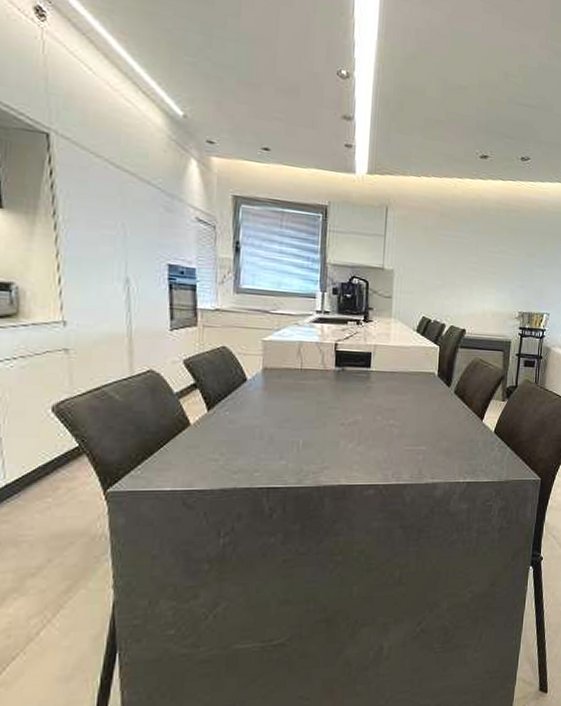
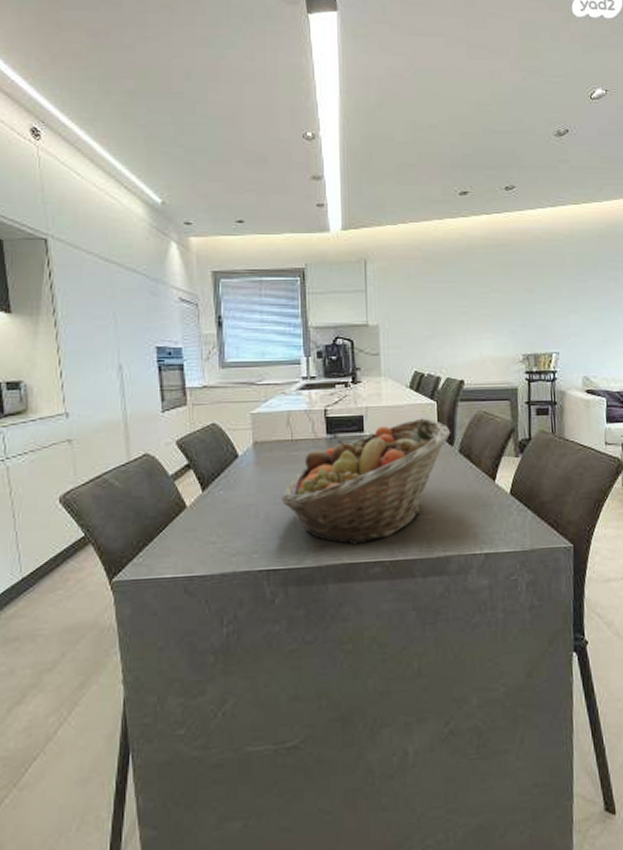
fruit basket: none [286,359,449,469] -> present [281,418,451,545]

